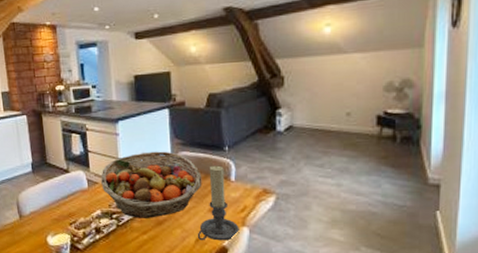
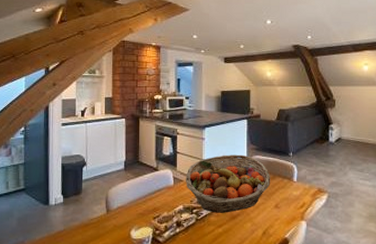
candle holder: present [197,165,240,241] -> none [264,168,299,233]

